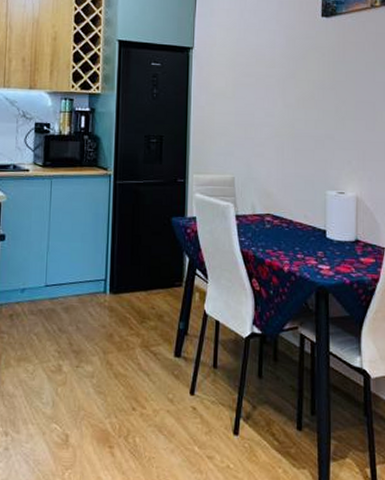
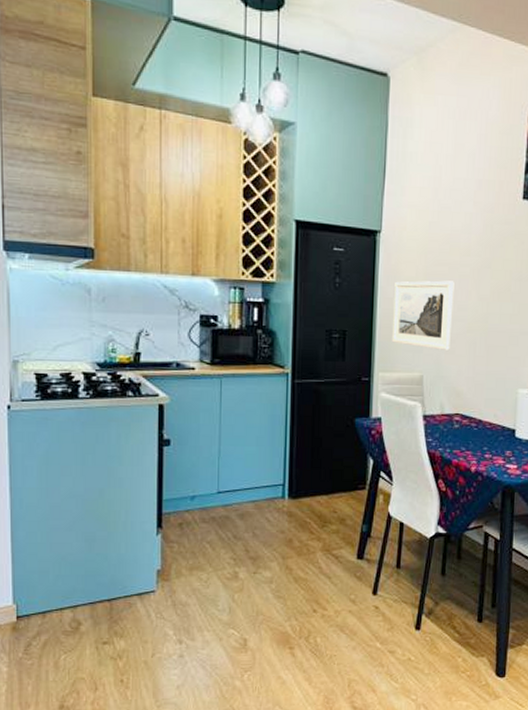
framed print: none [204,90,261,154] -> present [391,280,454,350]

